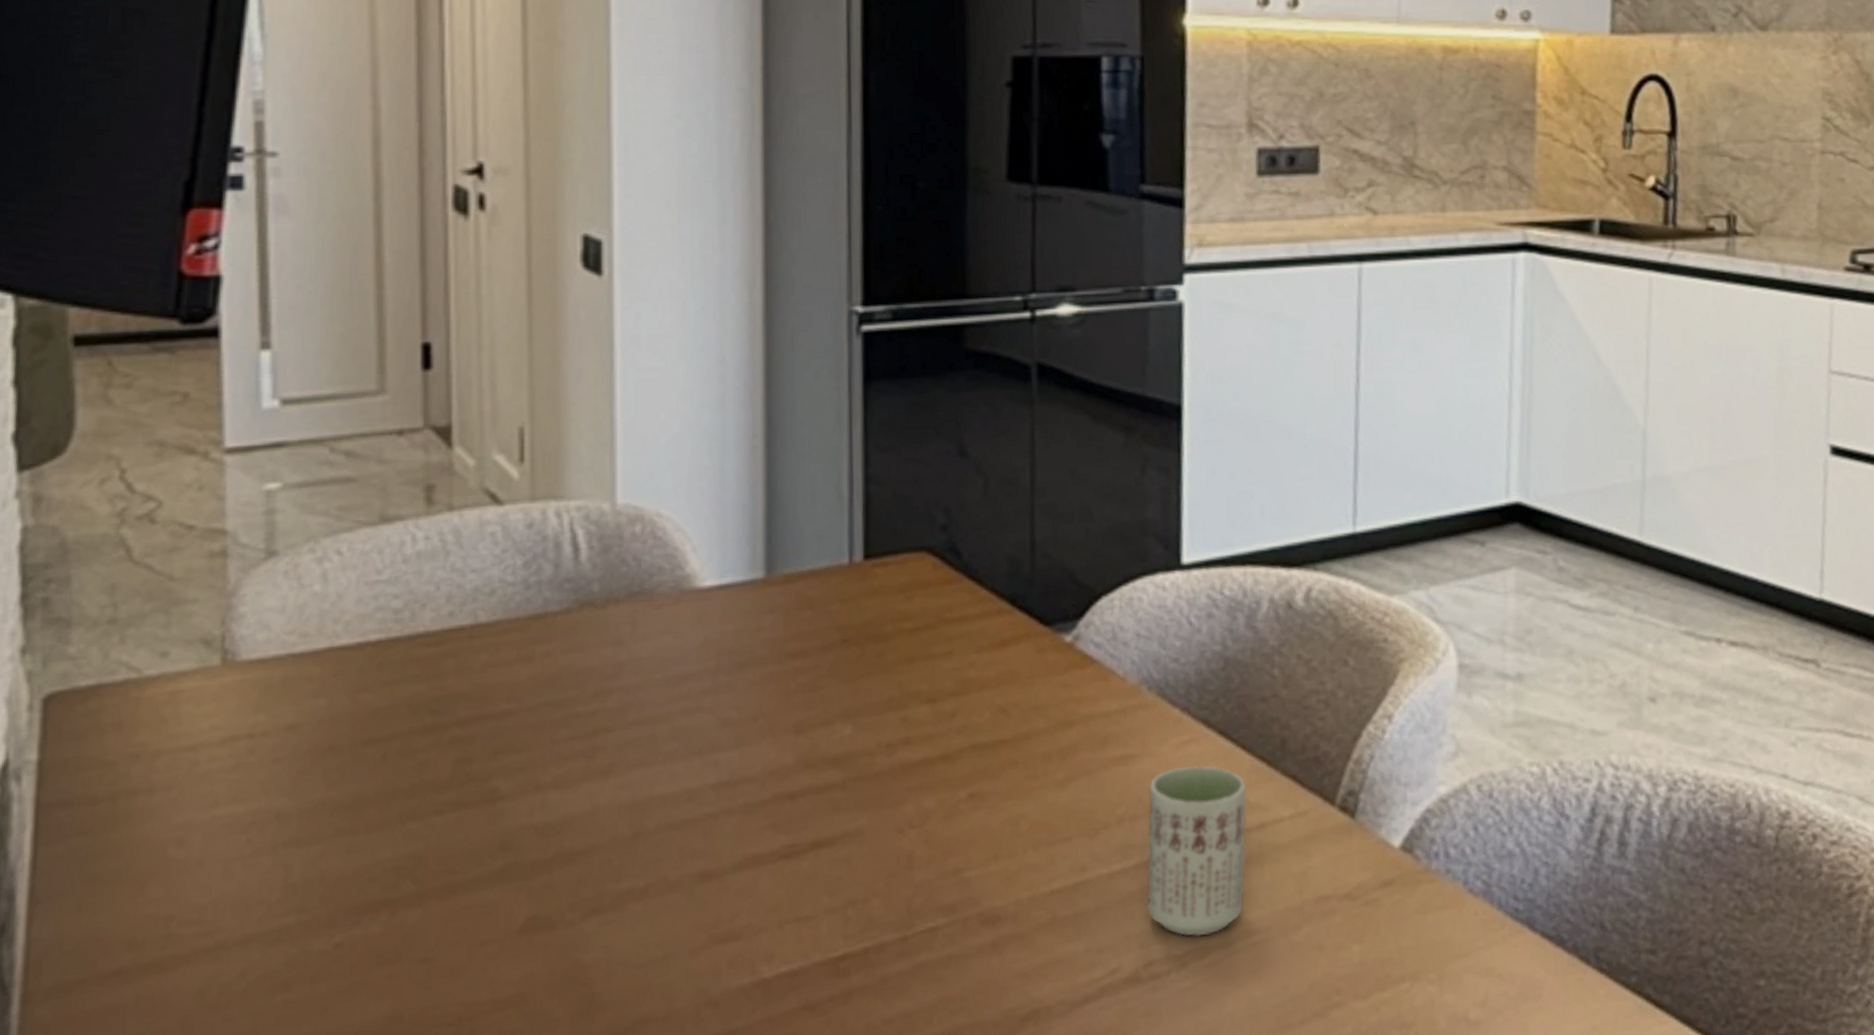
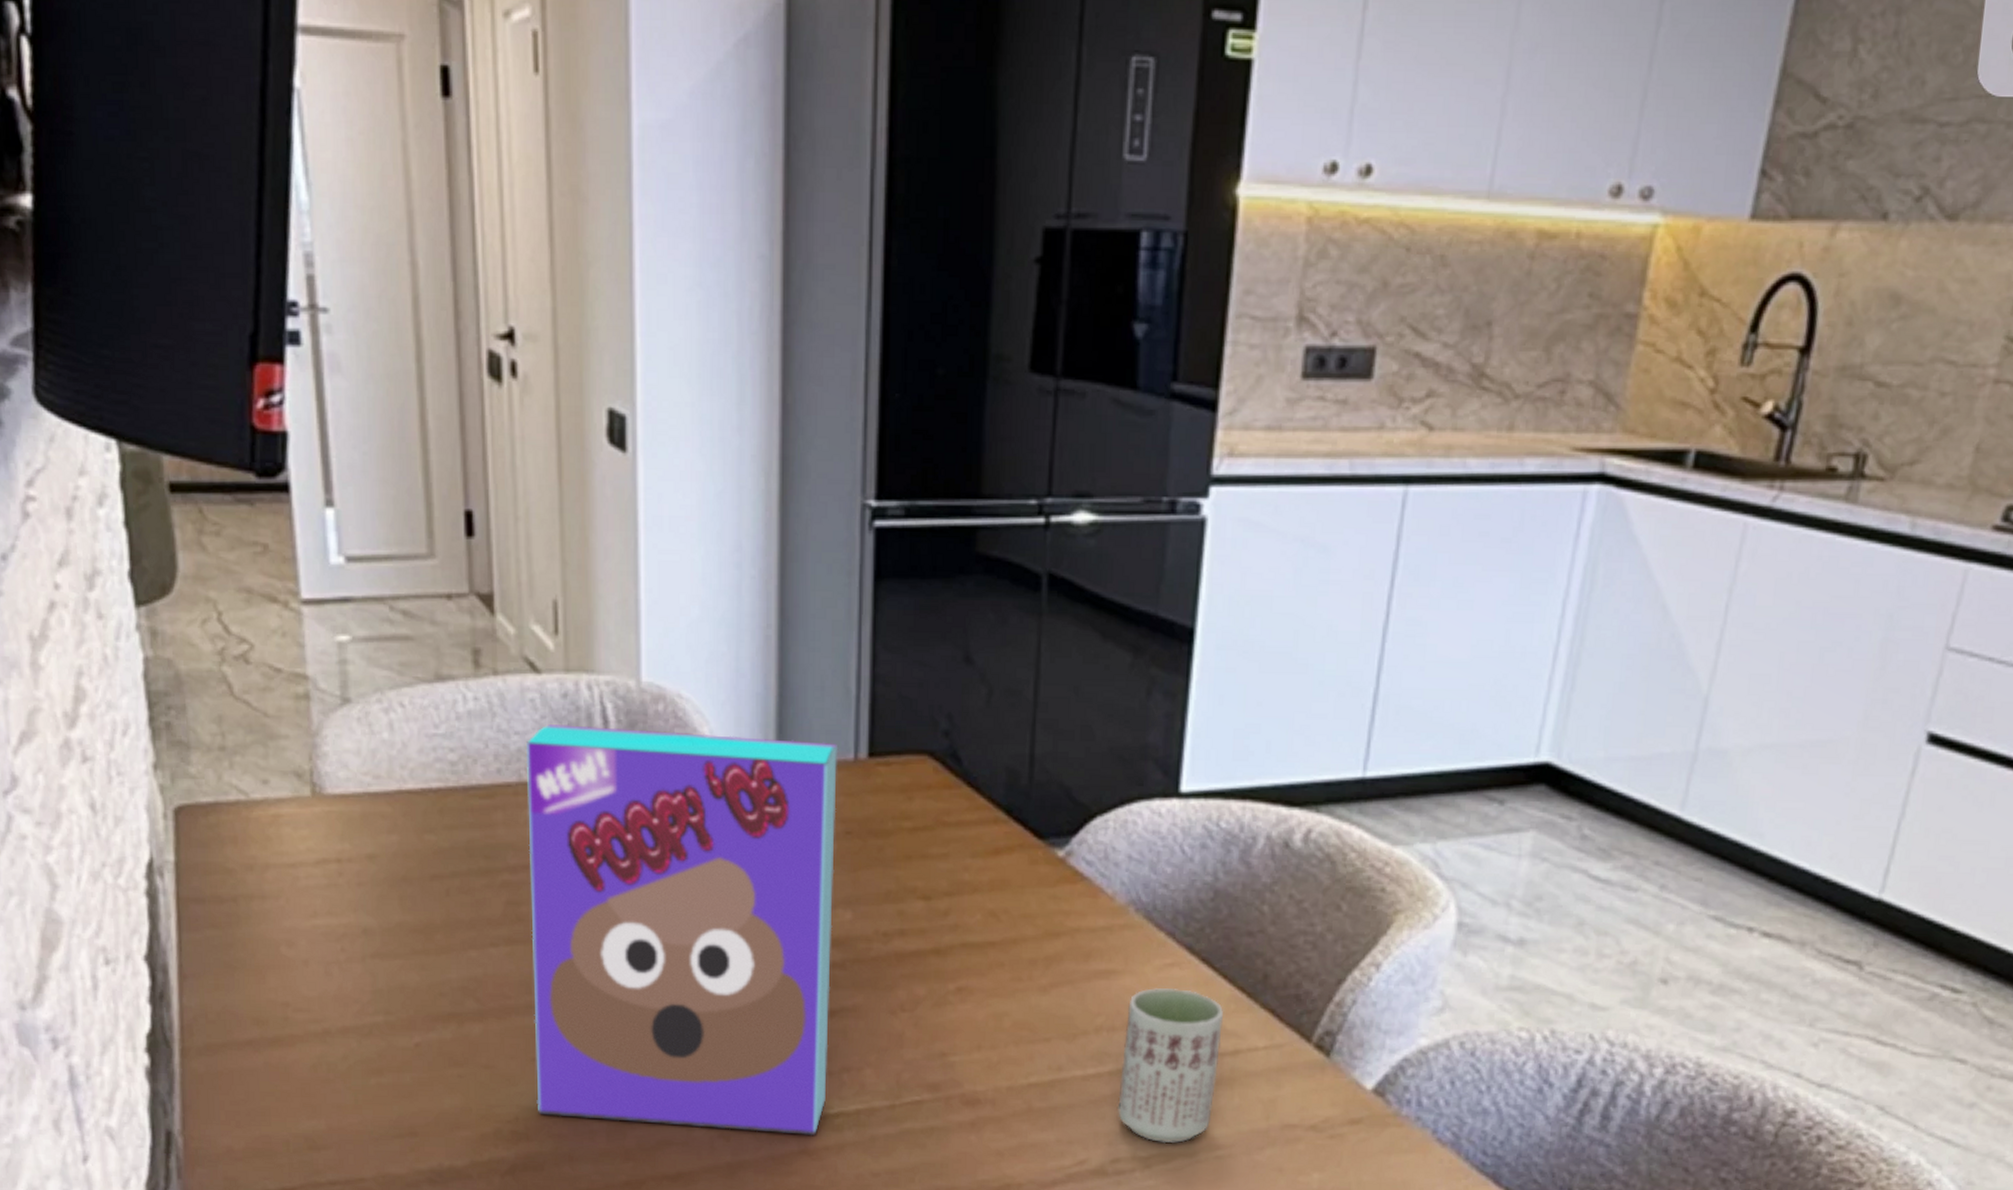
cereal box: none [483,548,832,1010] -> present [525,723,839,1135]

